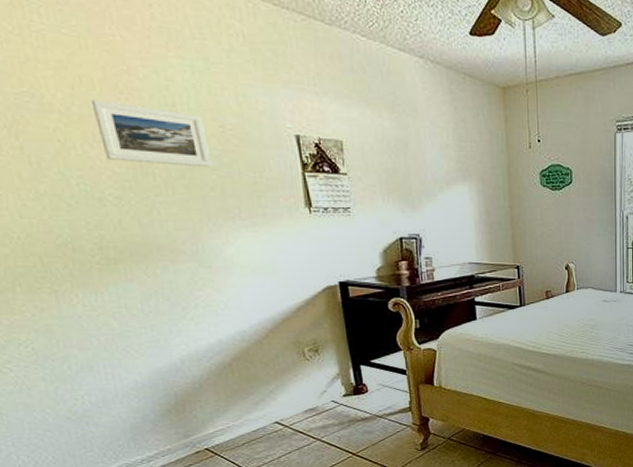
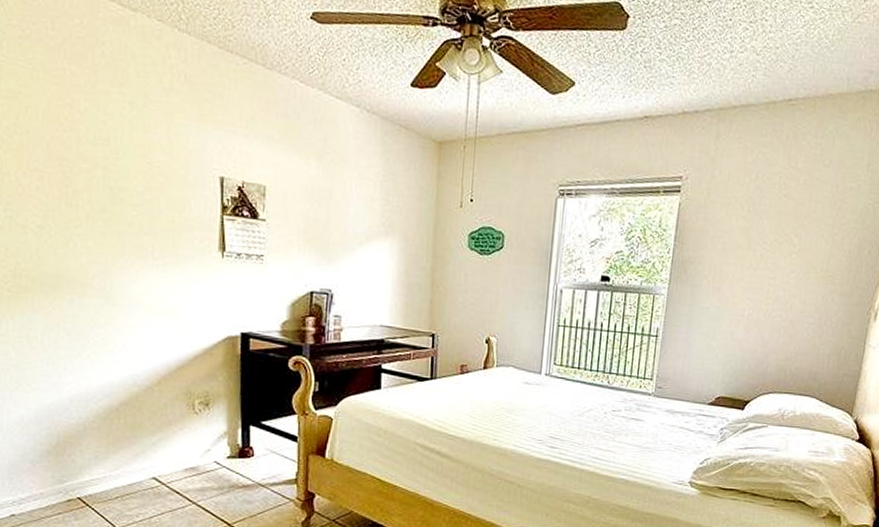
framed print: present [90,100,212,168] -> none [32,129,134,204]

